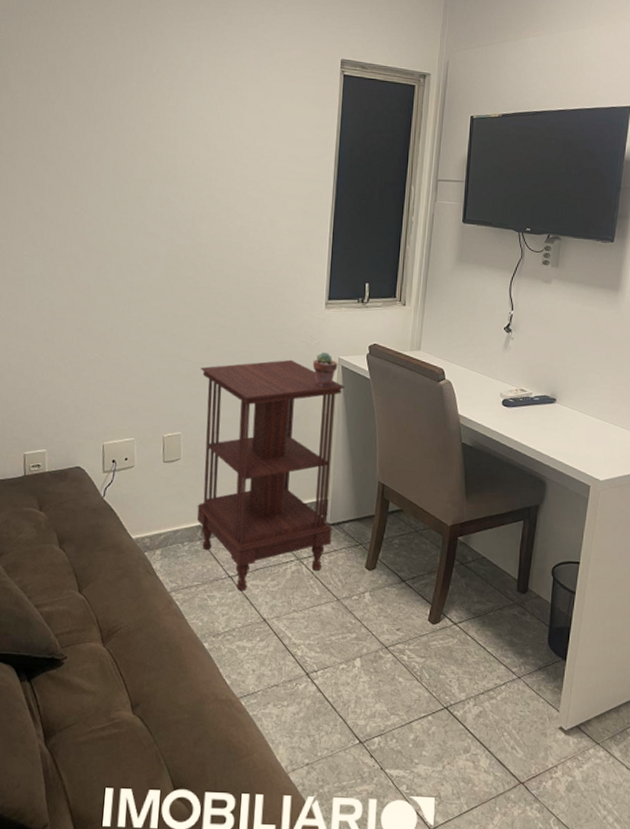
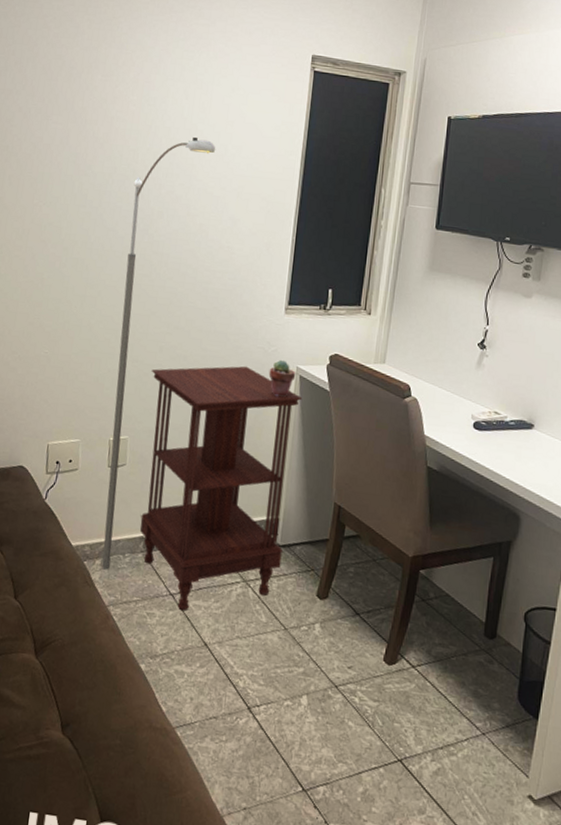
street lamp: none [162,142,253,559] -> present [101,137,216,570]

